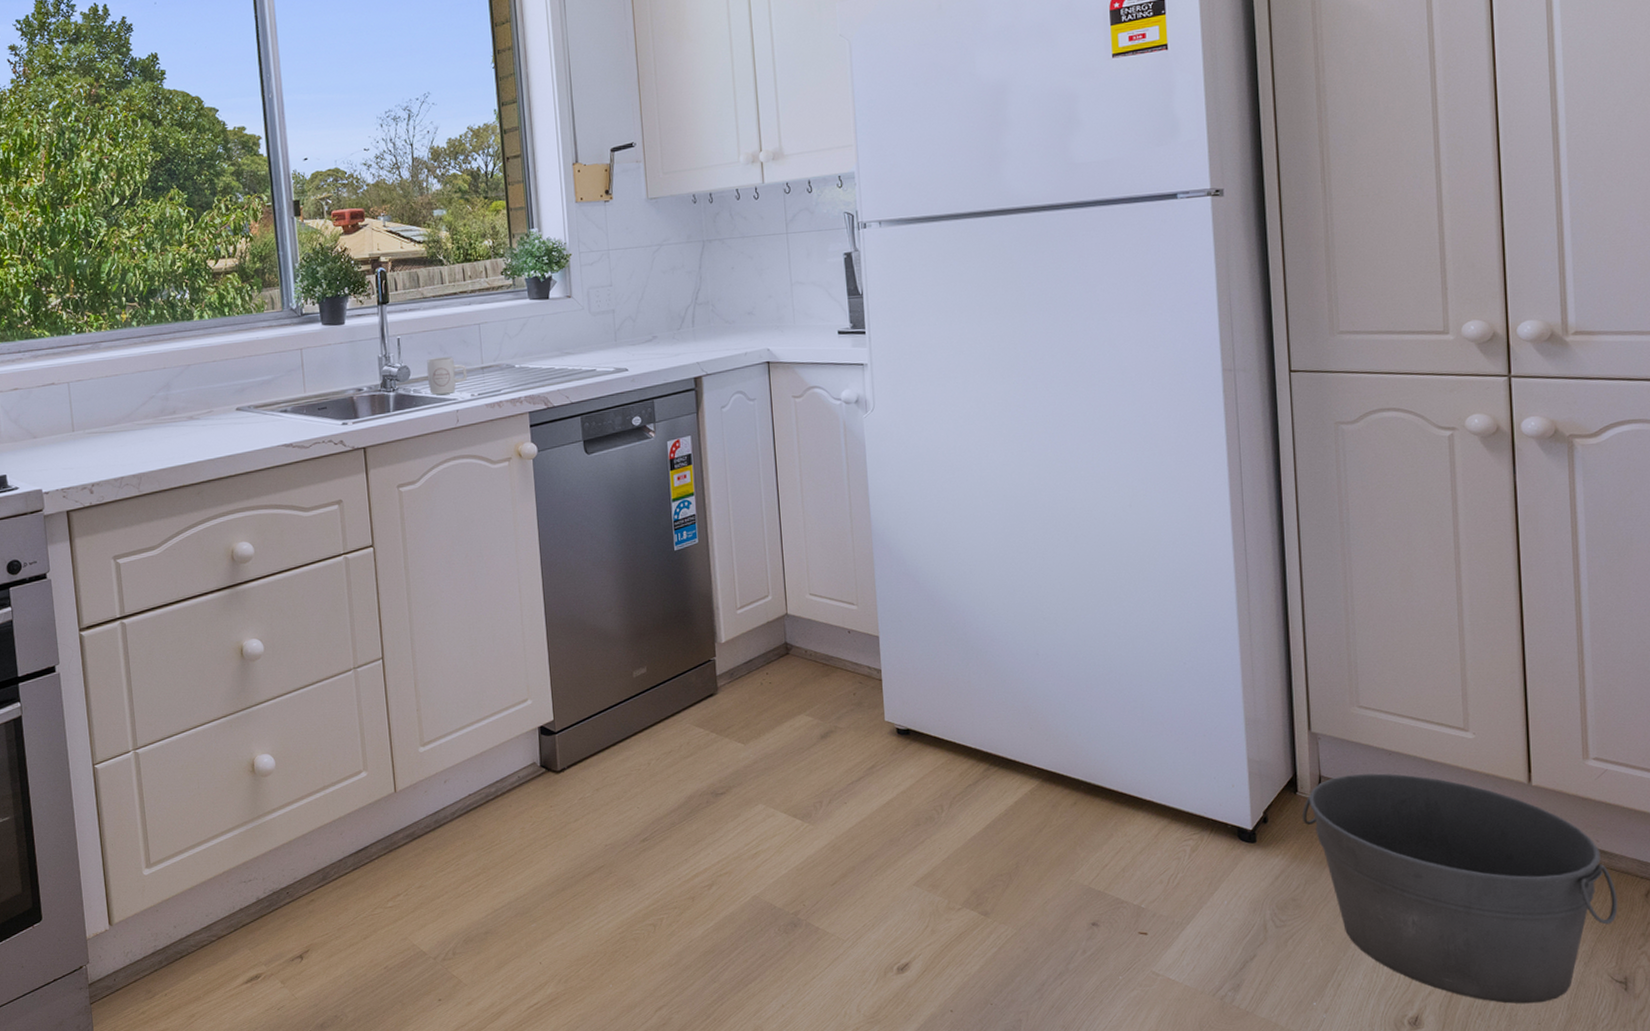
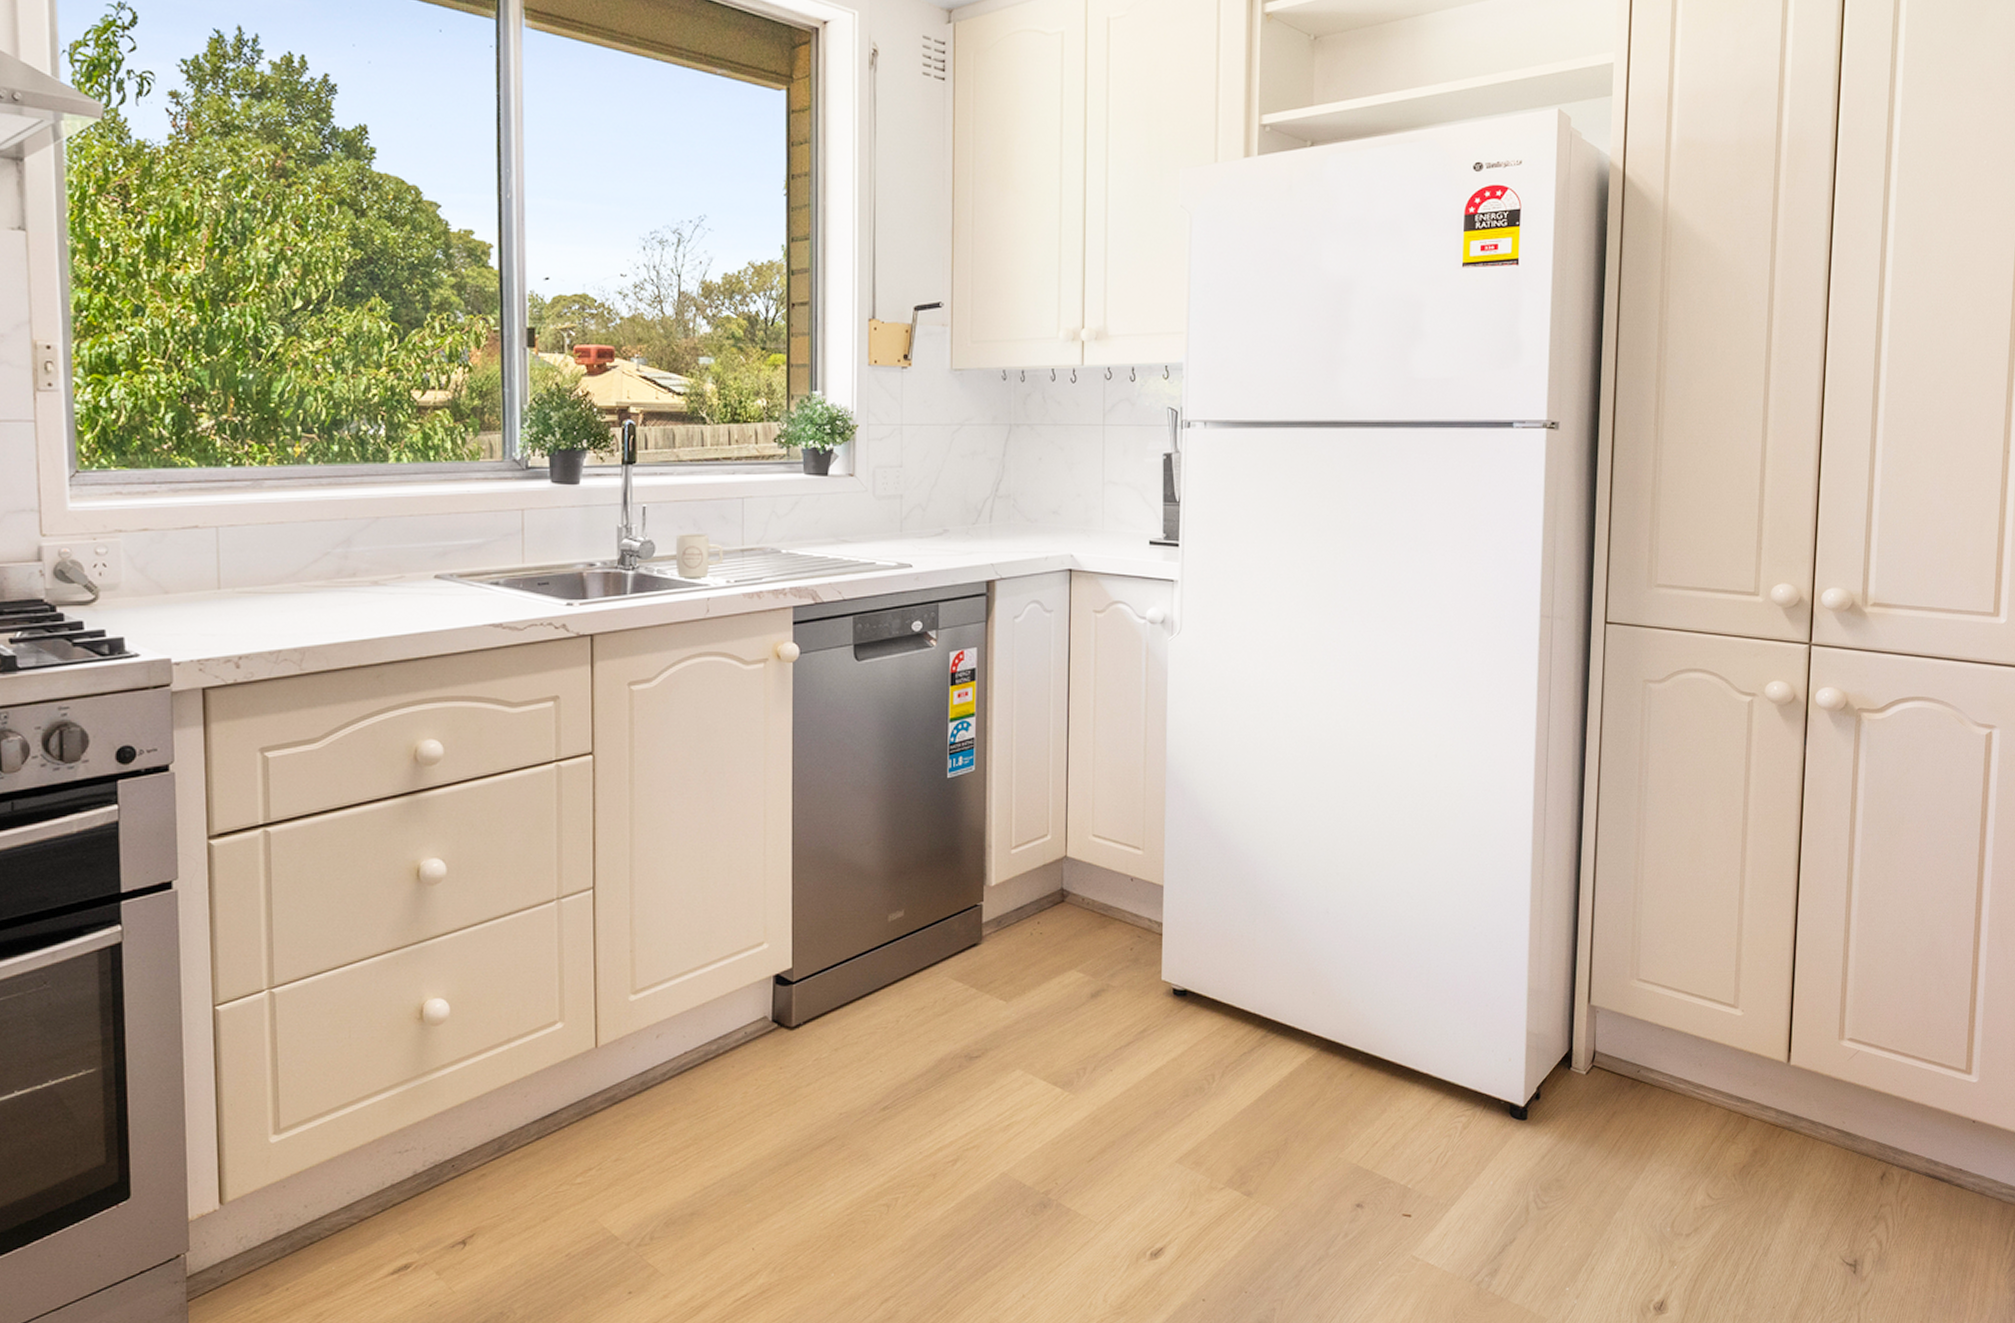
pan: present [1301,773,1618,1004] -> none [1573,1049,1856,1288]

